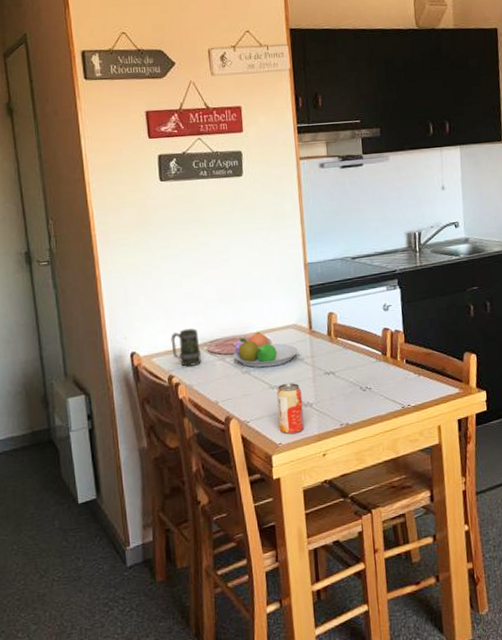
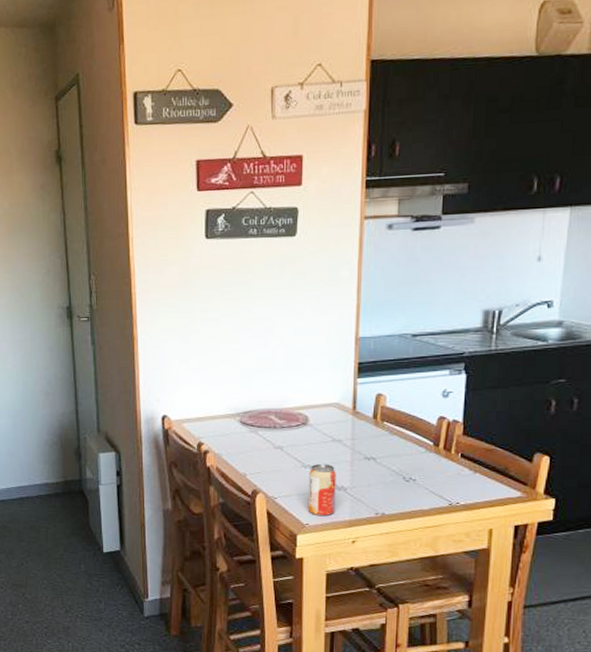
mug: present [171,328,201,367] -> none [203,396,233,435]
fruit bowl: present [232,332,299,368] -> none [266,407,339,445]

